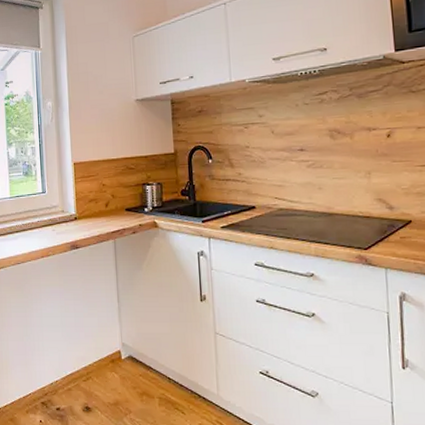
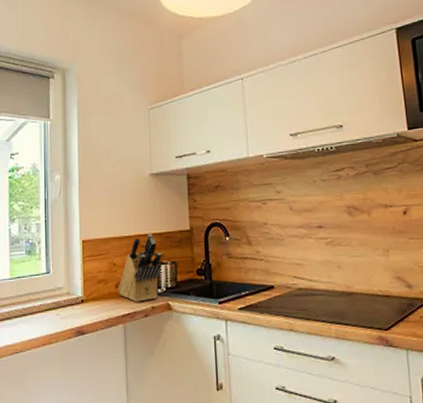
knife block: none [107,156,149,220] -> present [118,233,162,302]

